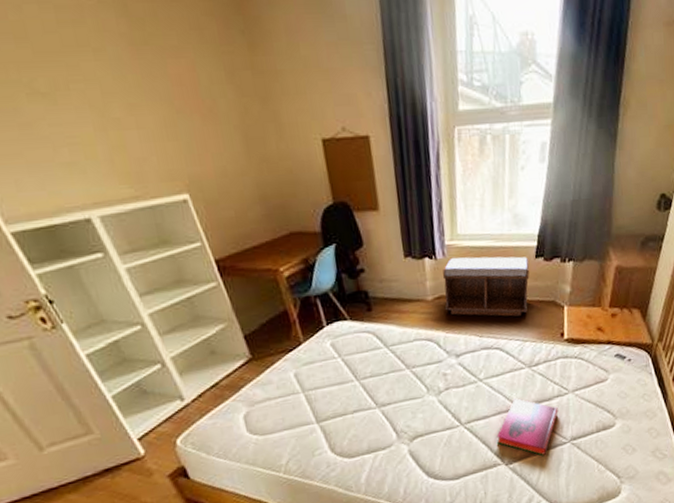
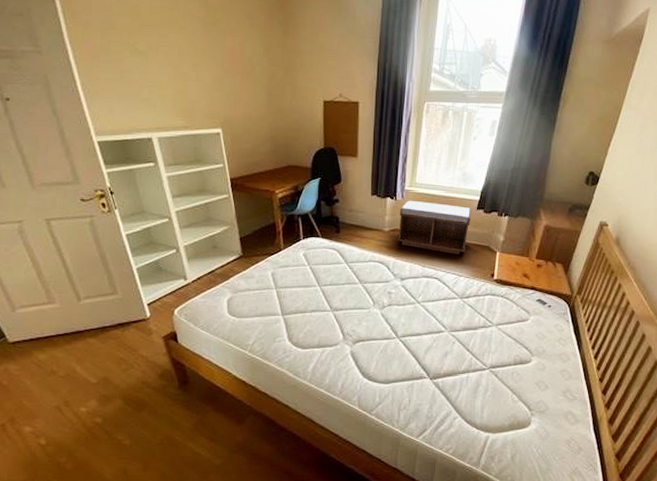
hardback book: present [496,398,558,456] -> none [426,323,482,377]

